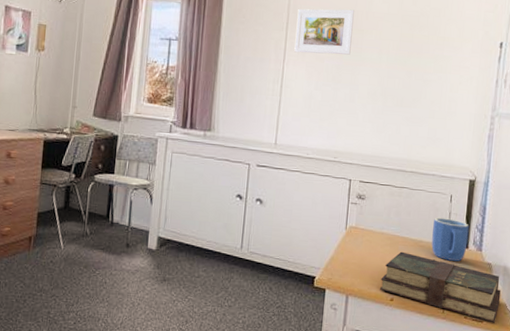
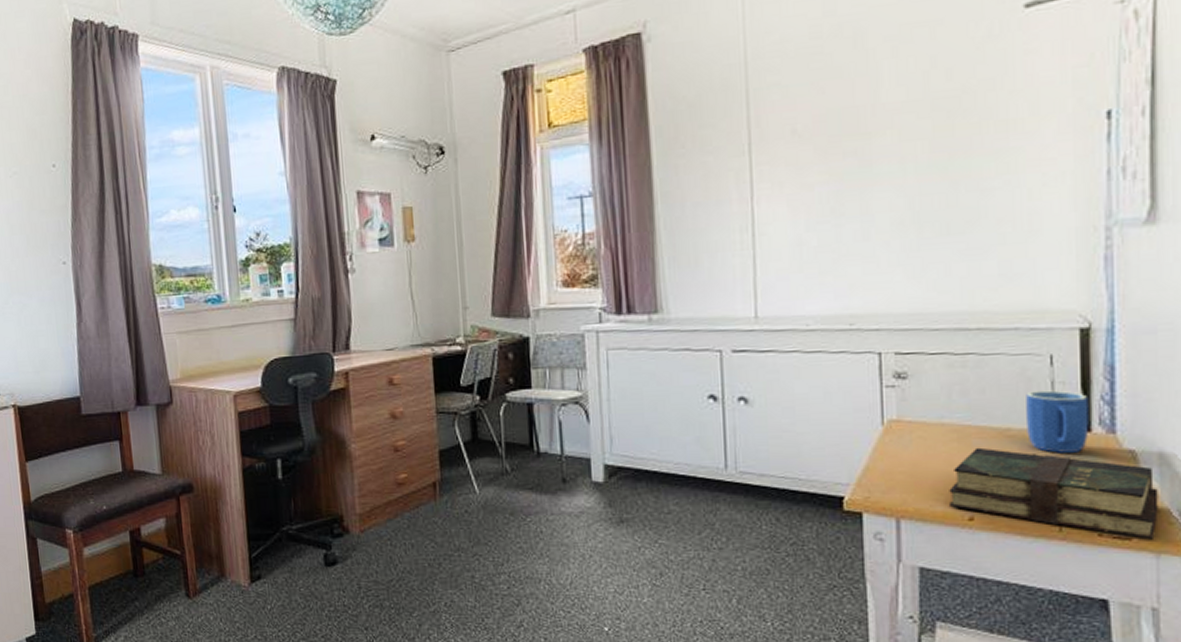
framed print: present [294,9,354,55] -> none [763,106,854,184]

